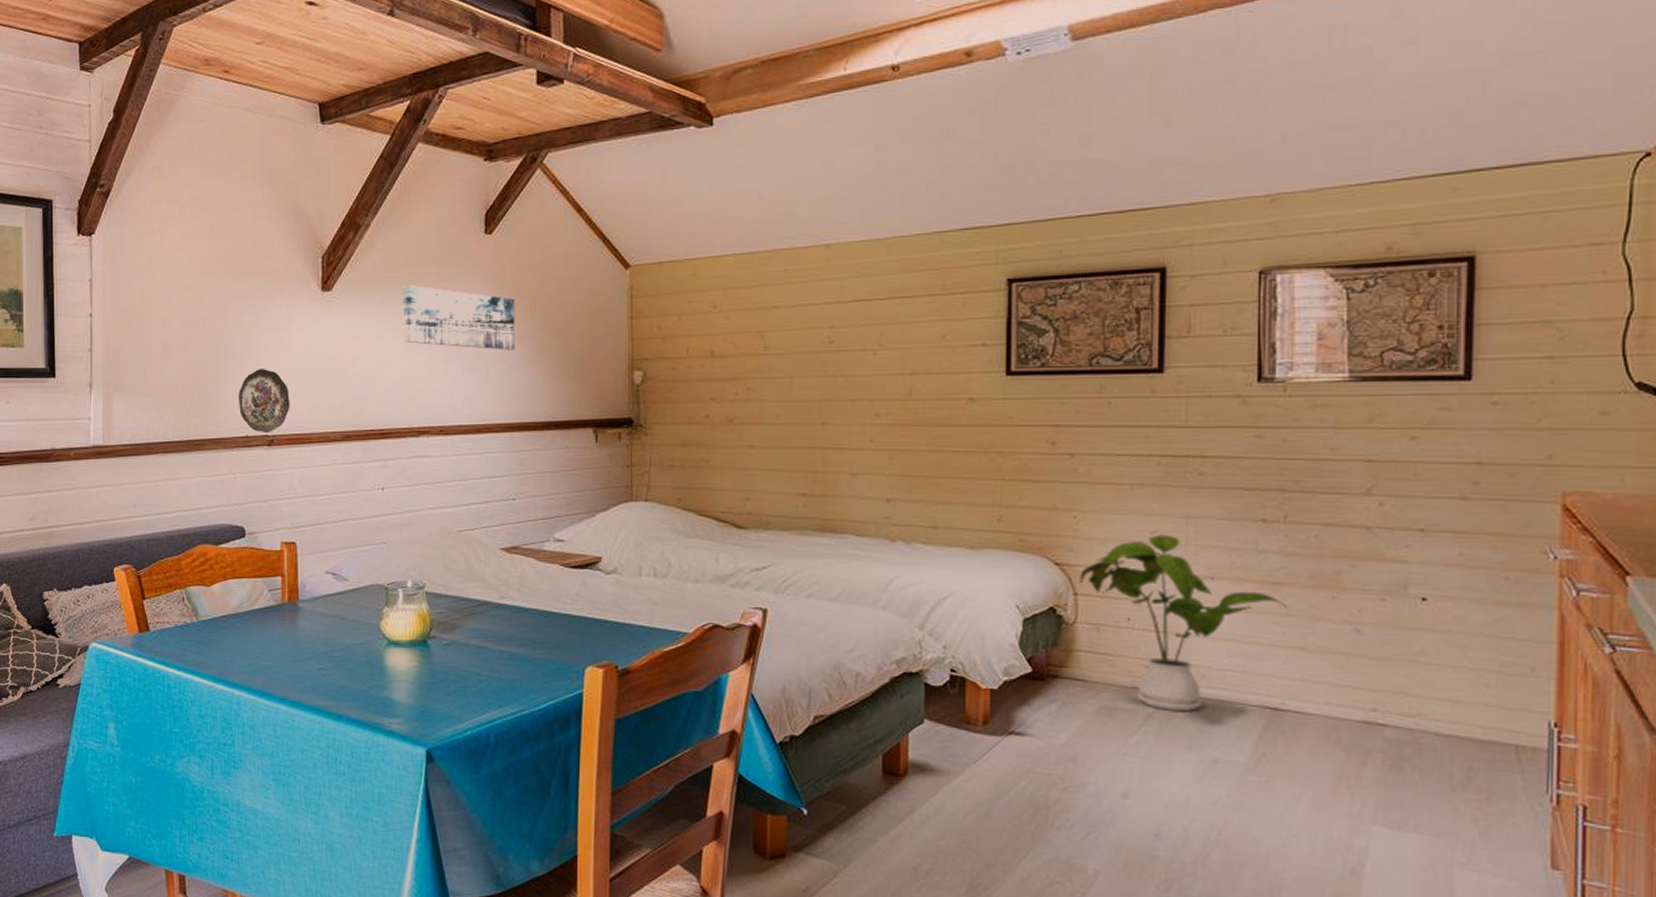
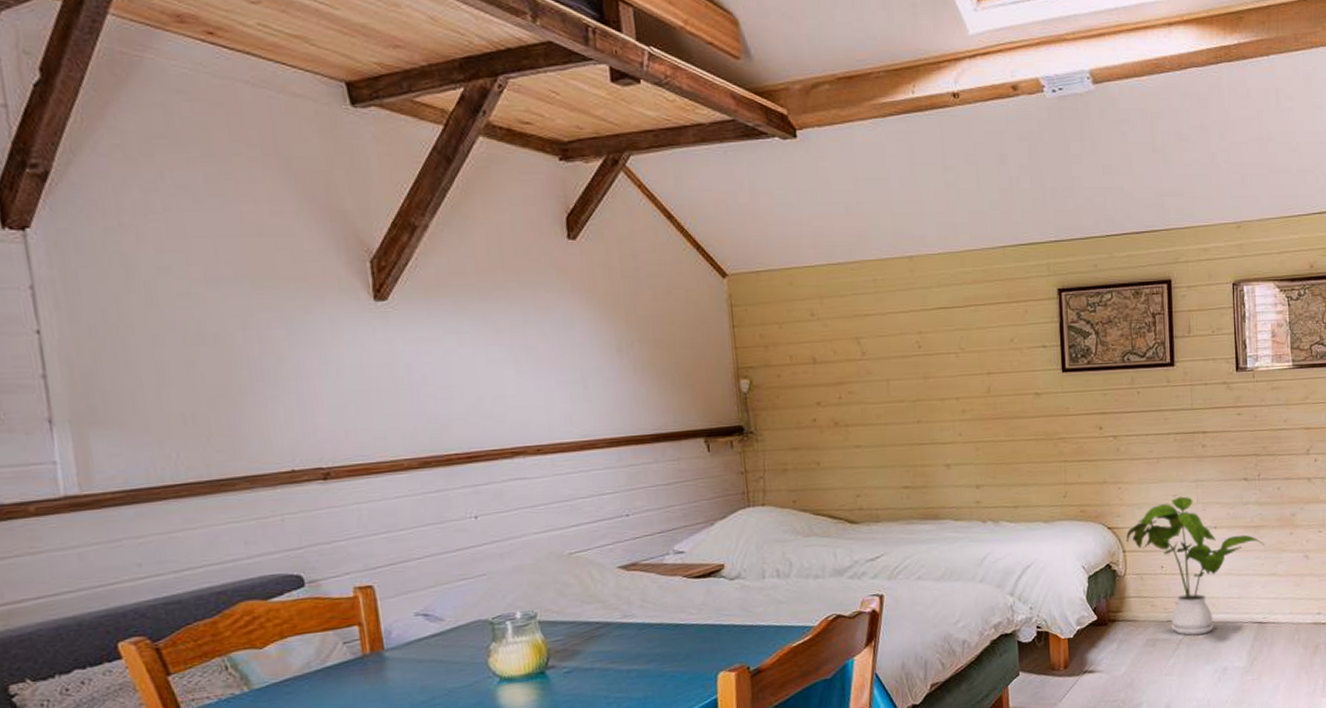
decorative plate: present [239,369,290,434] -> none [275,391,348,466]
wall art: present [402,285,515,350] -> none [475,294,614,363]

